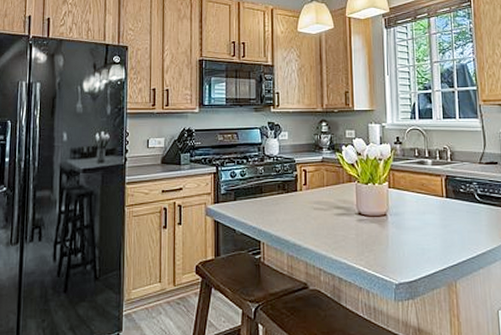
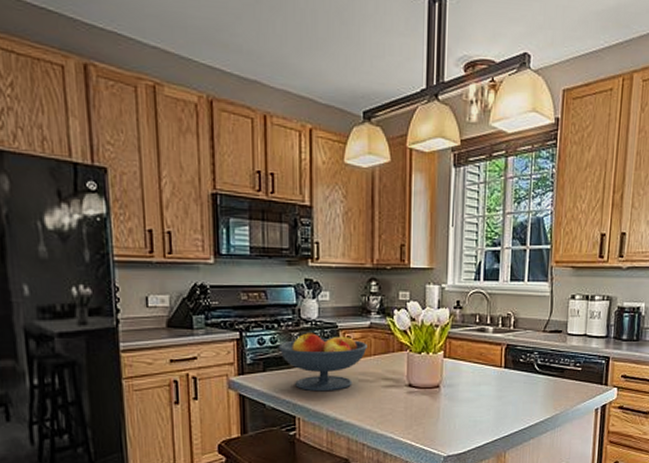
fruit bowl: none [246,167,320,219] -> present [278,333,367,392]

